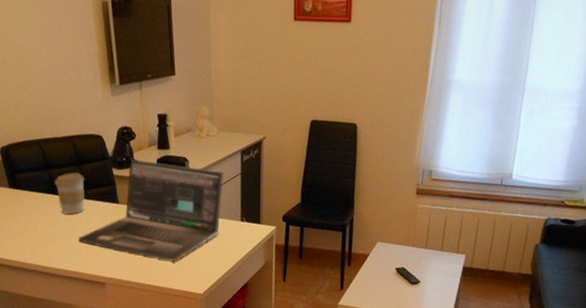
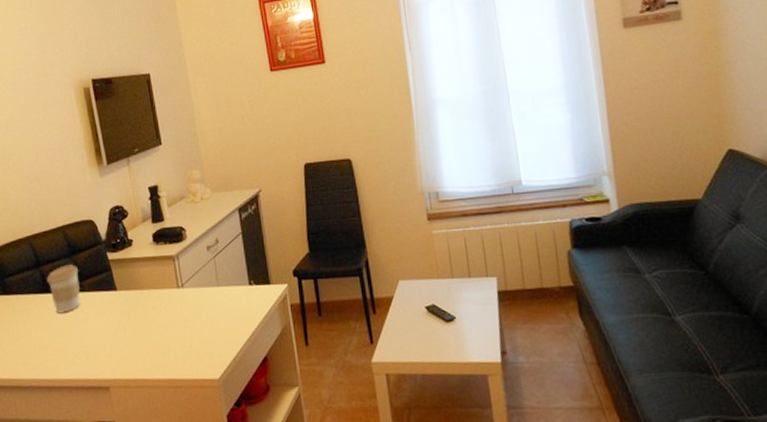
laptop: present [78,160,224,262] -> none [75,234,228,346]

